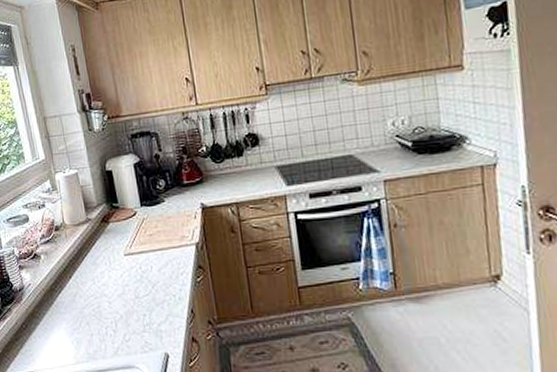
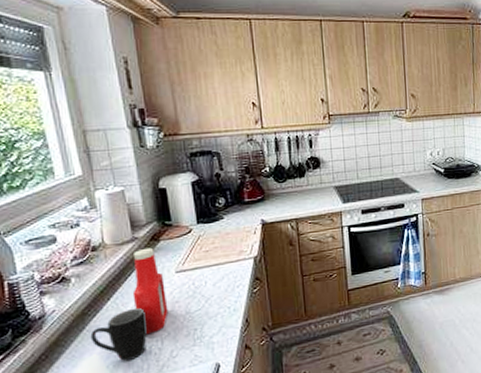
mug: none [57,287,104,340] -> present [90,307,148,362]
ketchup bottle: none [88,229,120,315] -> present [132,247,169,335]

